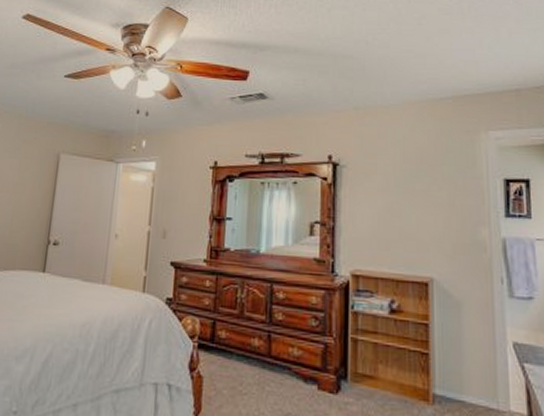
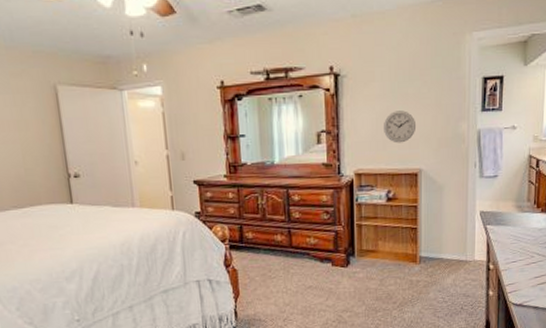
wall clock: none [387,207,426,245] -> present [384,110,417,144]

